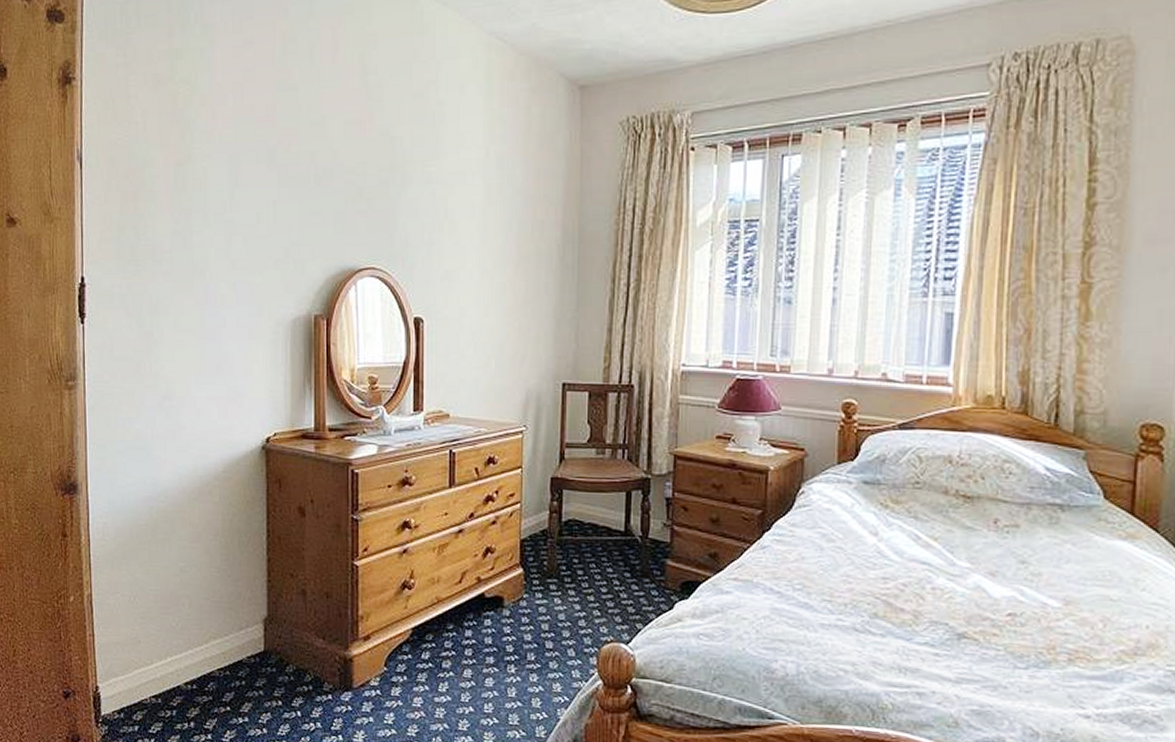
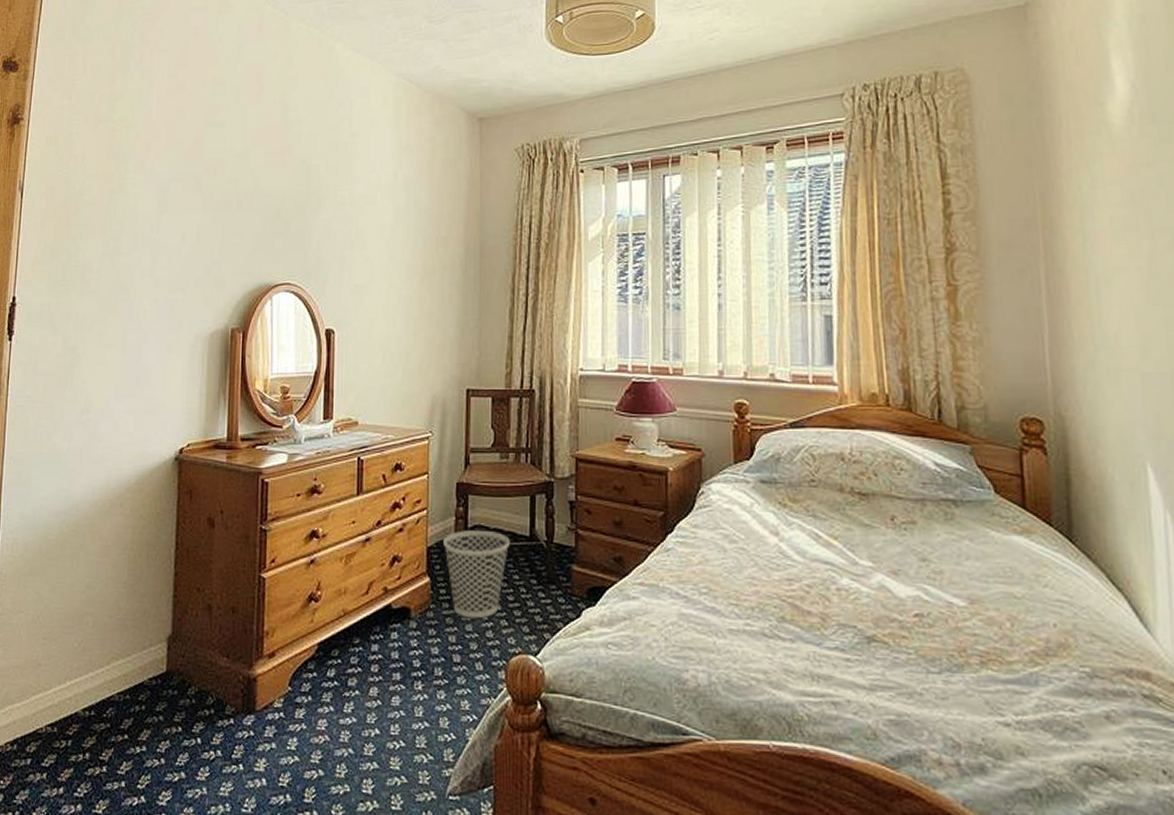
wastebasket: none [537,523,605,609] -> present [444,529,511,619]

